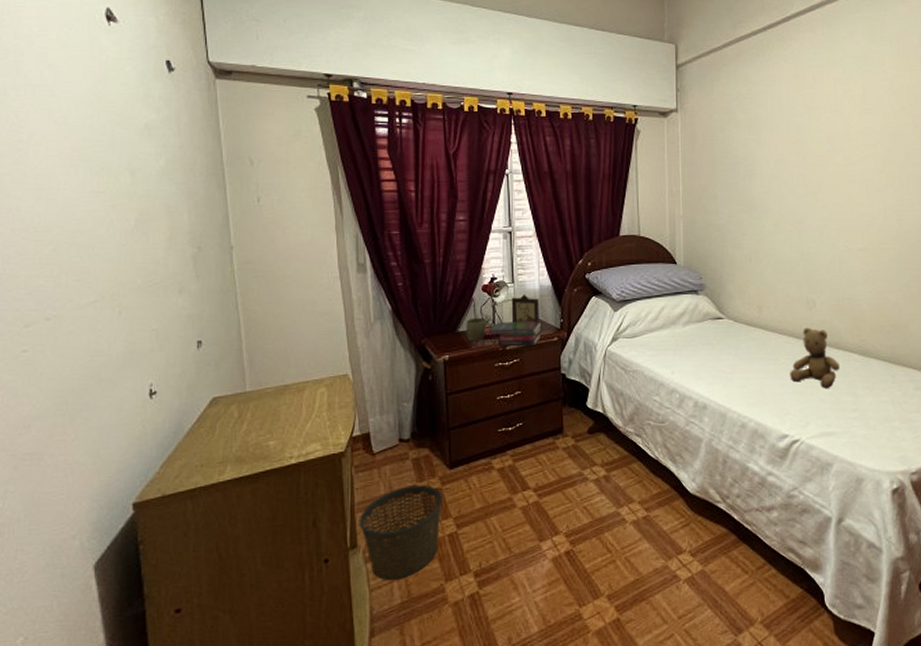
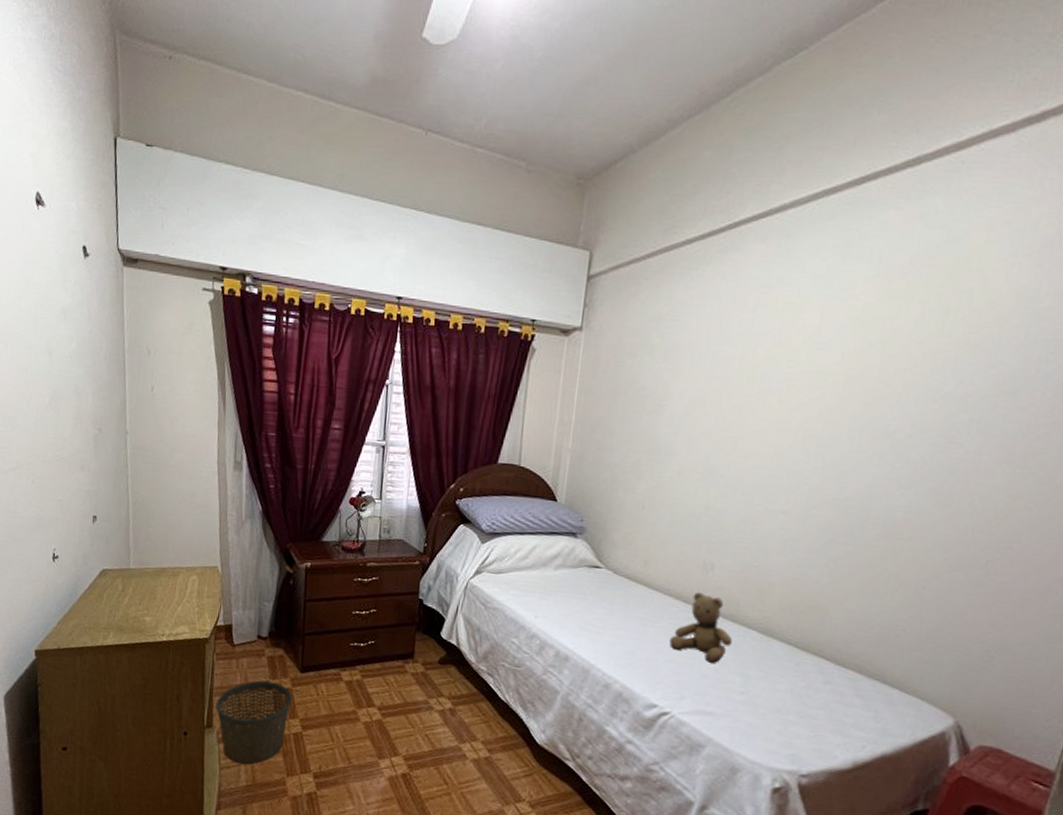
mug: present [466,317,493,341] -> none [329,529,356,554]
books: present [489,321,541,347] -> none [351,537,404,567]
photo frame: present [511,294,542,333] -> none [375,512,405,554]

